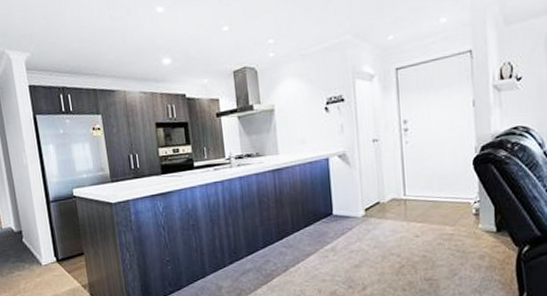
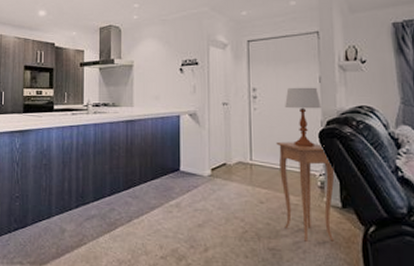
side table: none [430,171,490,268] -> present [276,141,335,242]
table lamp: none [438,112,476,176] -> present [285,87,322,148]

